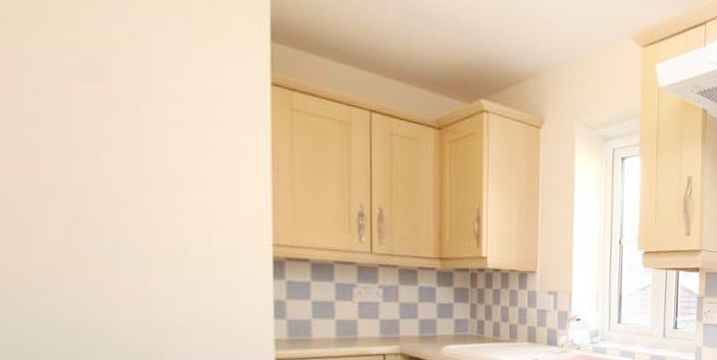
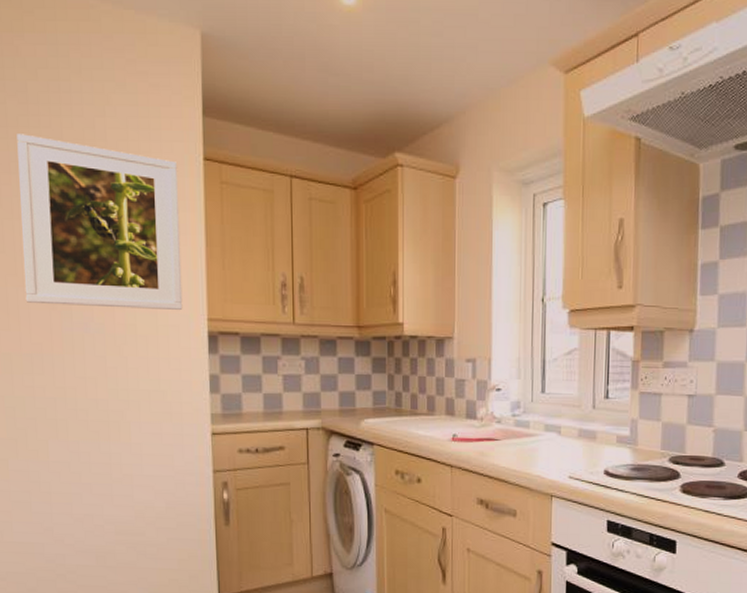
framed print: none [30,33,243,234] -> present [17,134,183,310]

